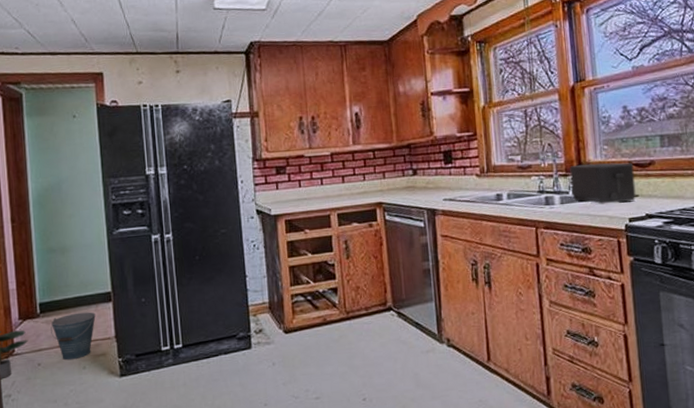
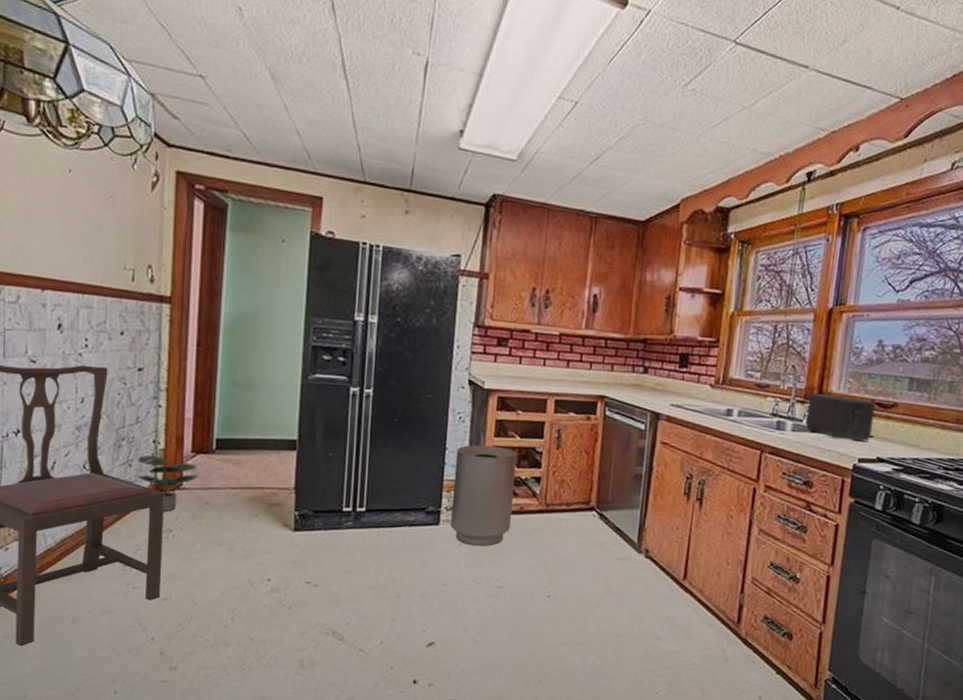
bucket: present [50,312,96,361] -> none [225,455,277,505]
trash can: none [256,265,318,363] -> present [450,445,517,547]

